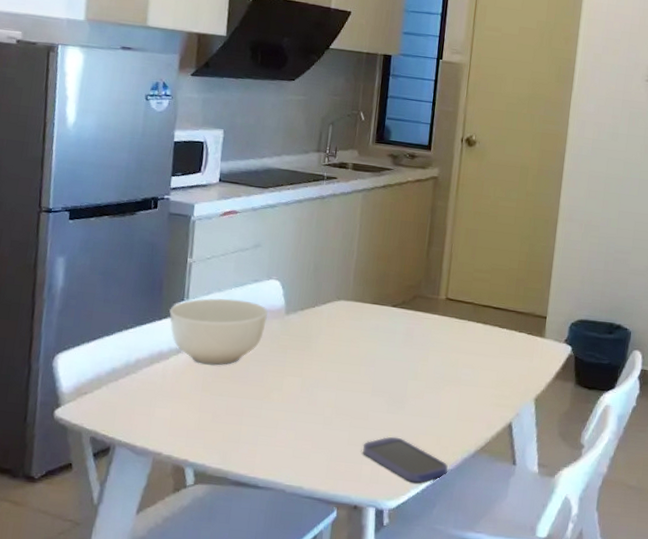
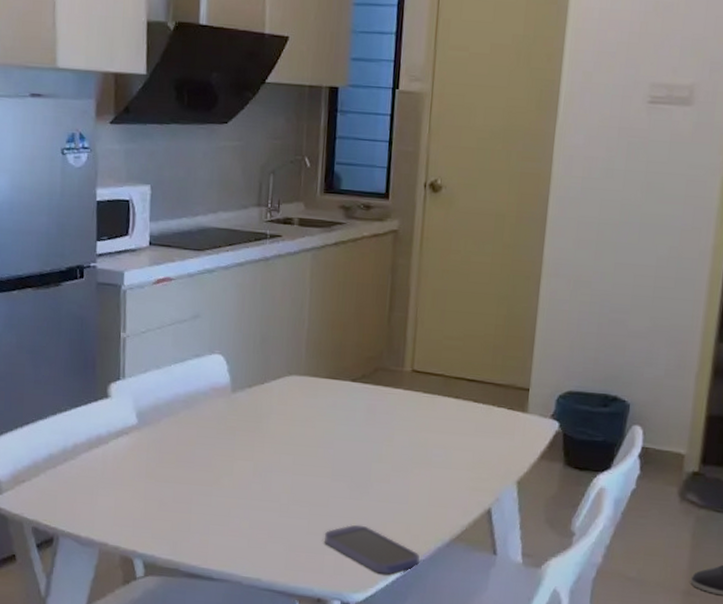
bowl: present [169,298,268,366] -> none [104,376,213,450]

